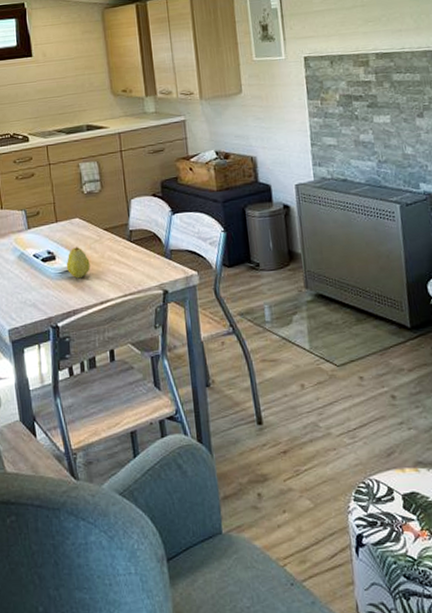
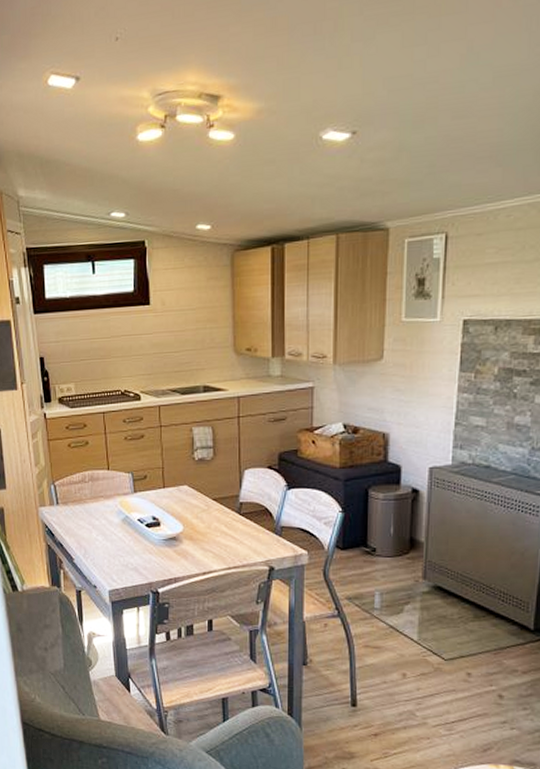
fruit: present [66,246,90,279] -> none [170,514,195,547]

